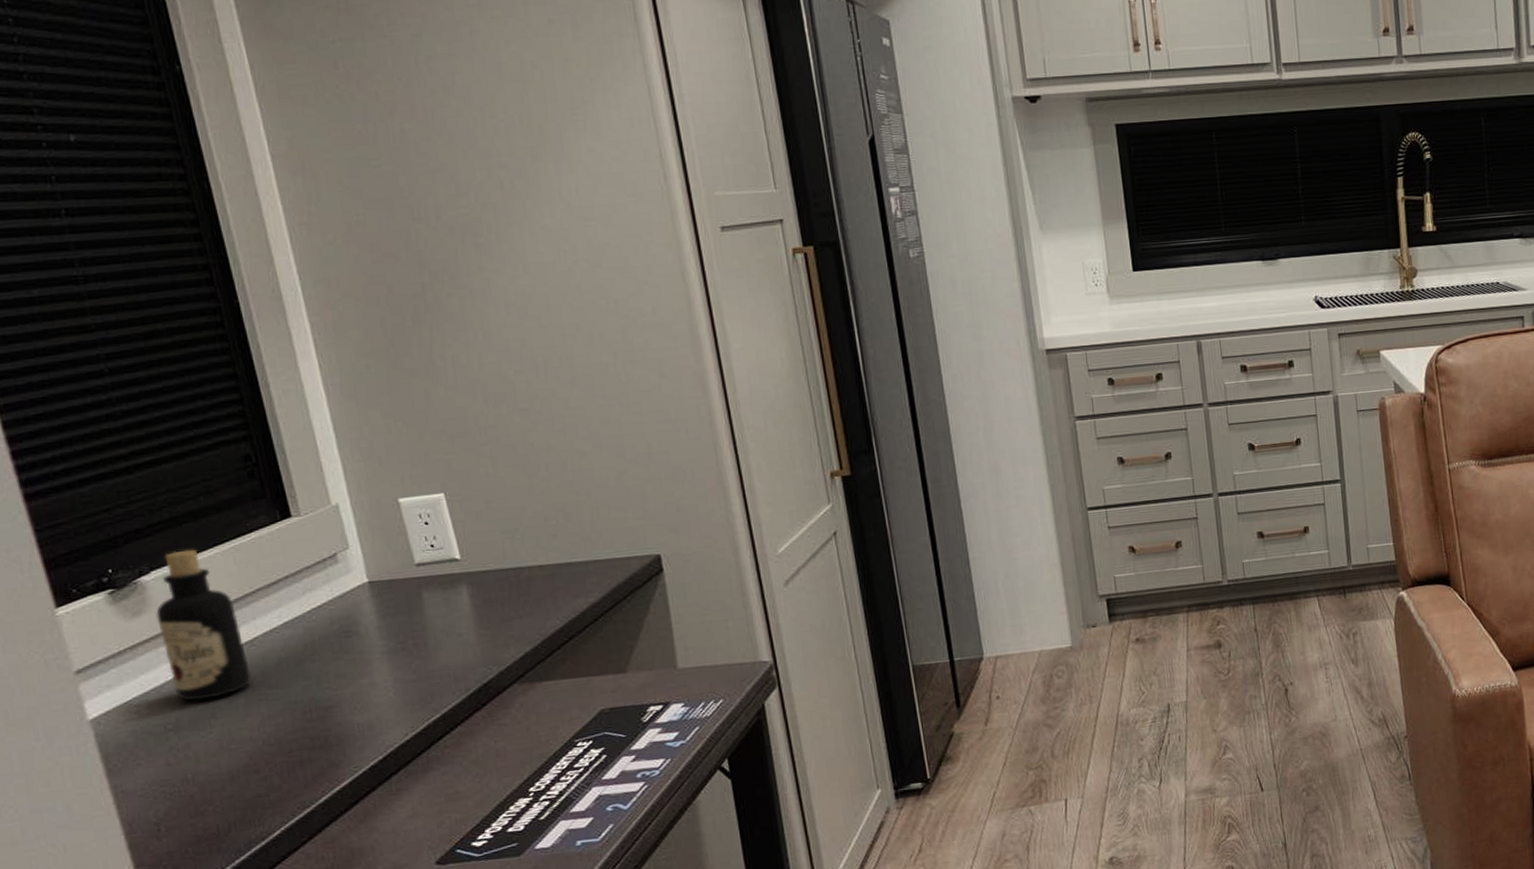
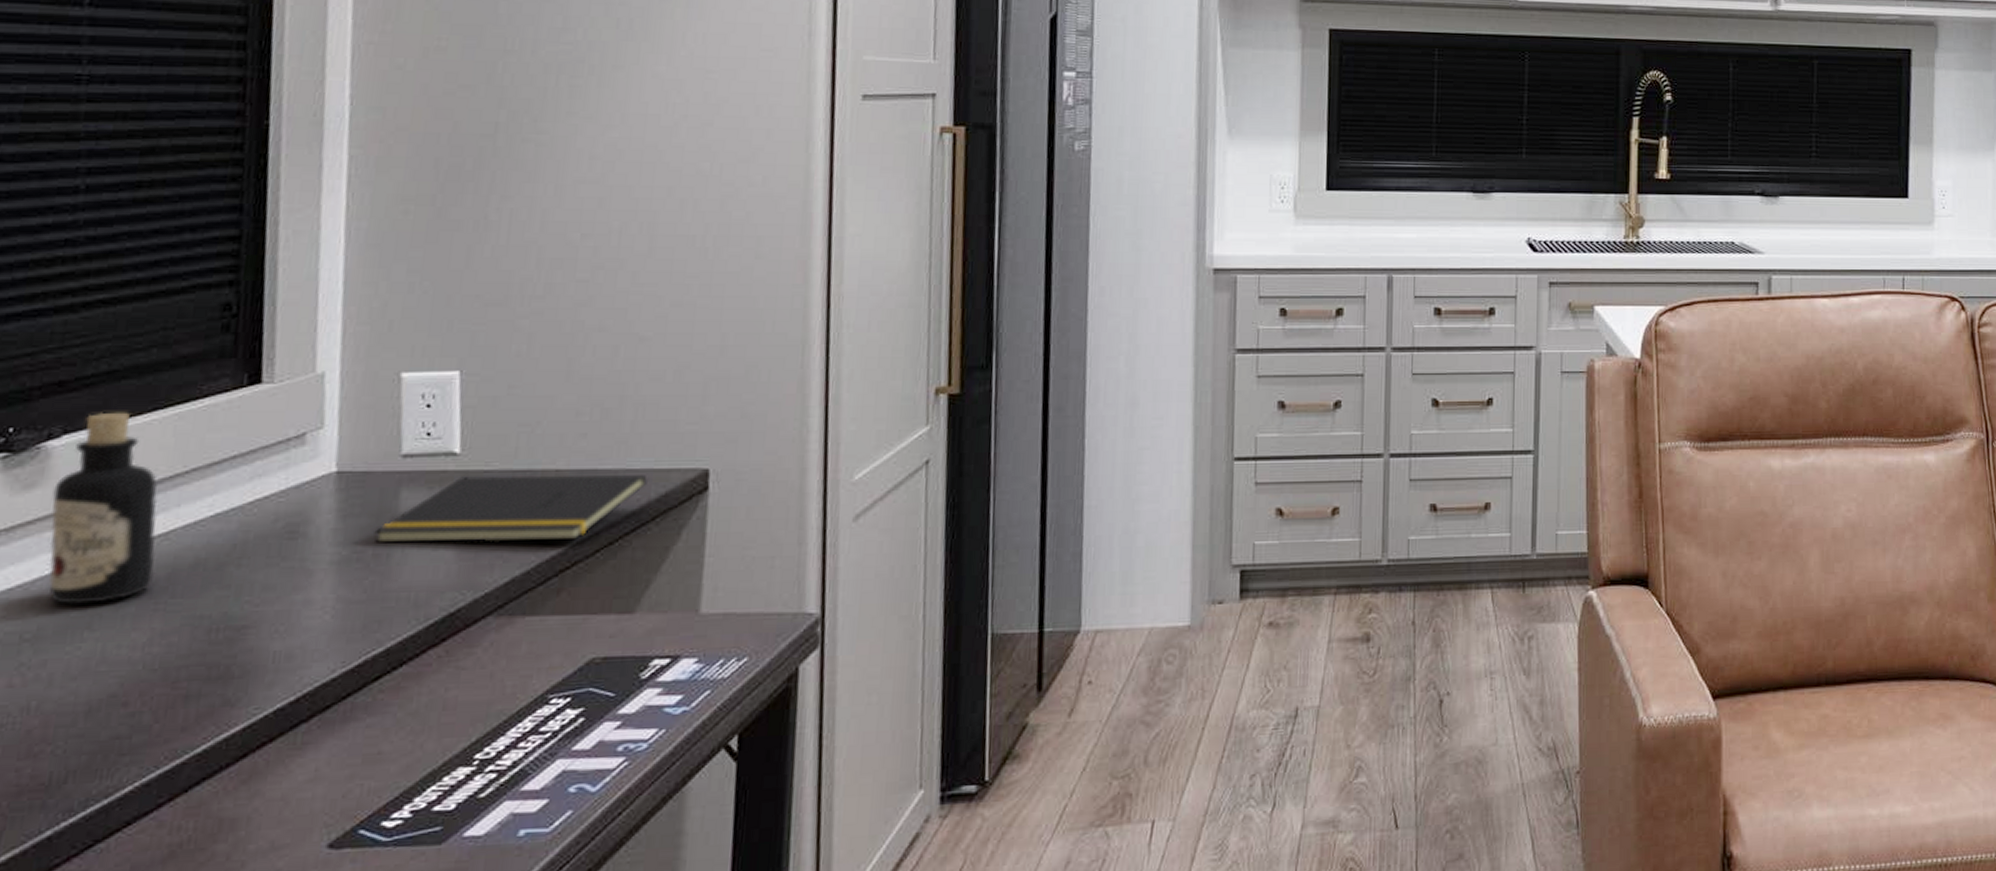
notepad: none [409,563,614,635] -> present [374,475,647,543]

